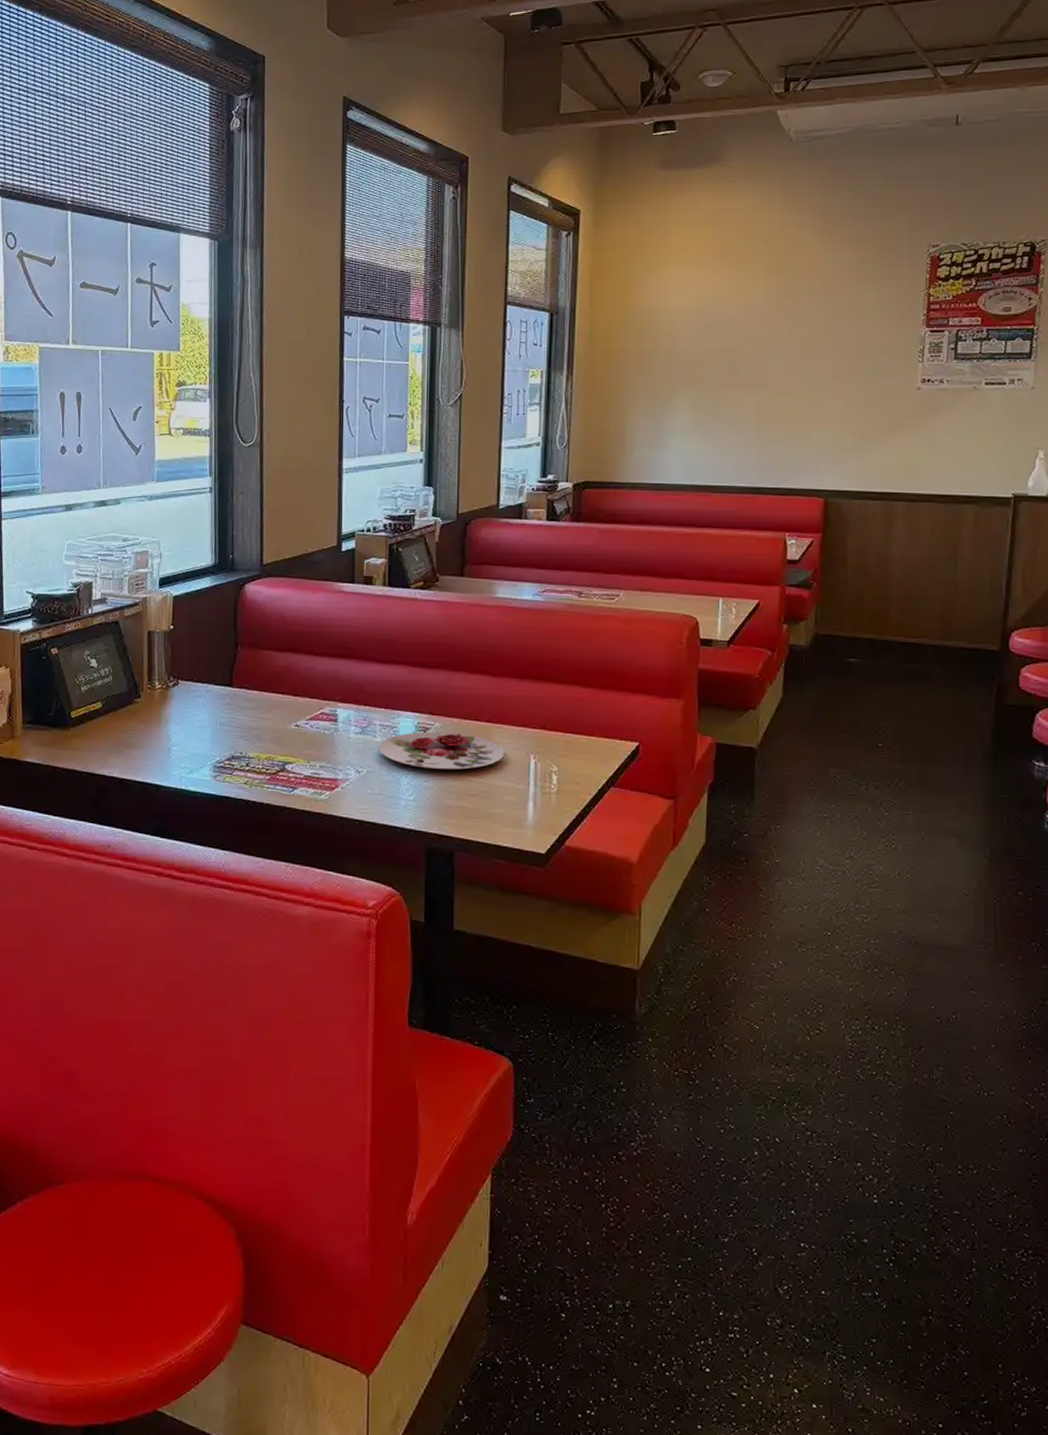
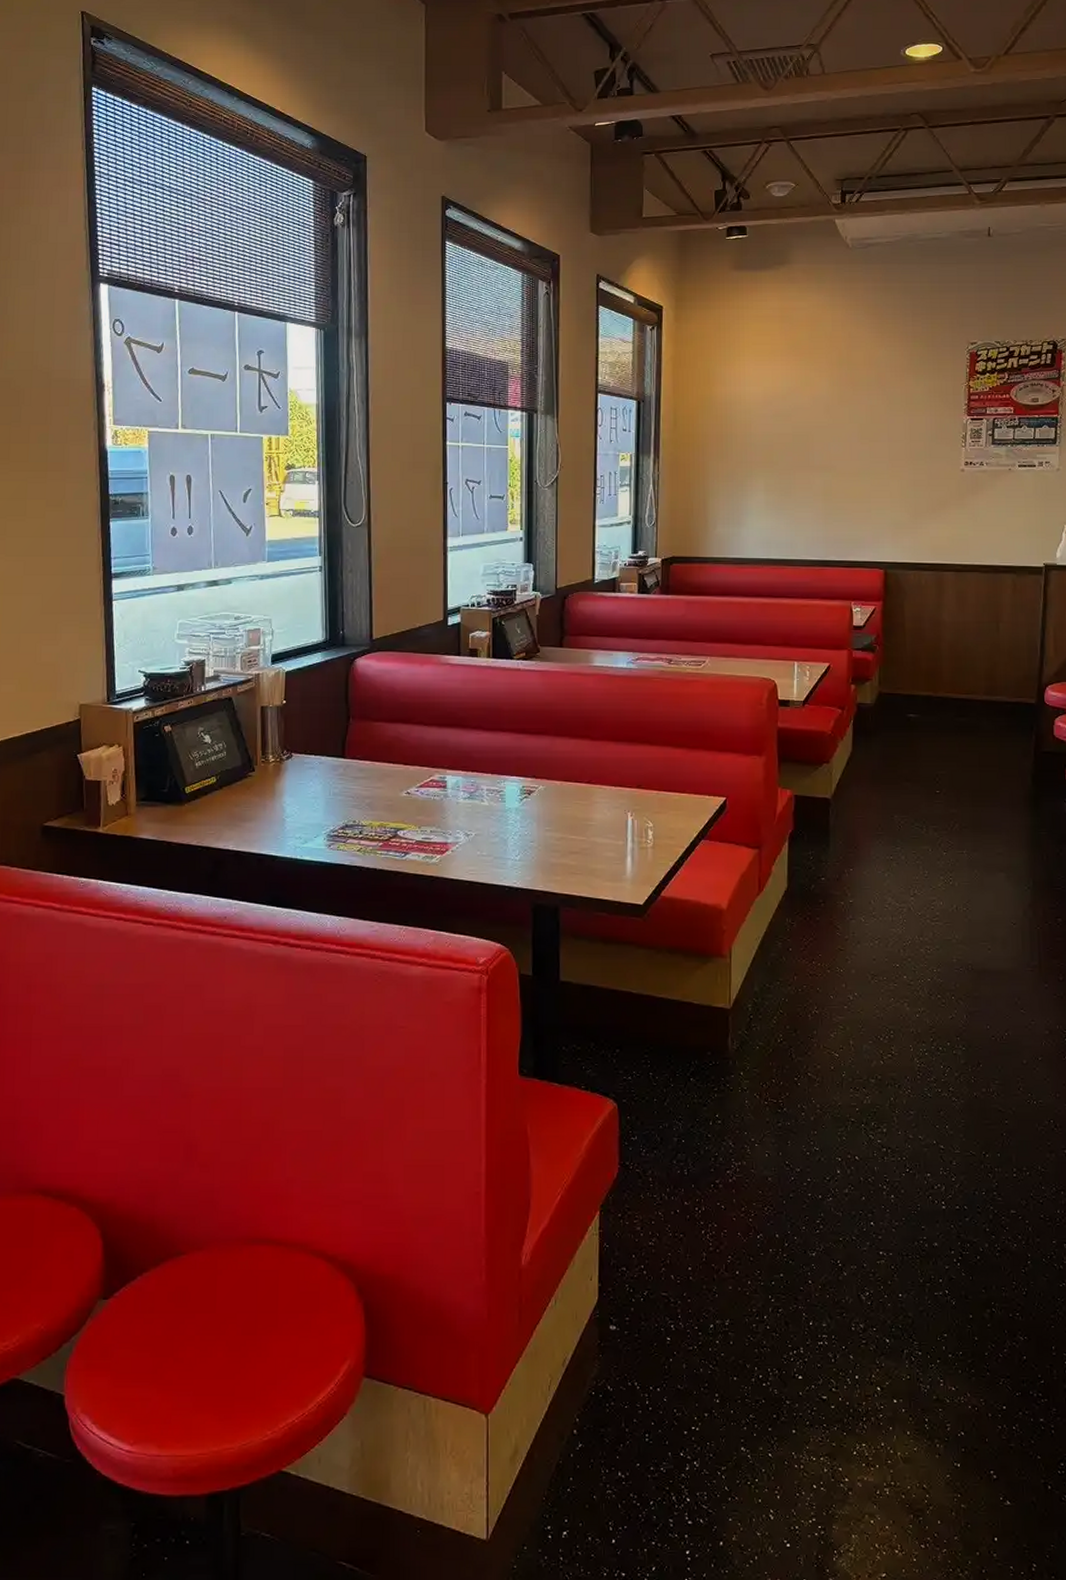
plate: present [378,731,504,770] -> none [486,794,603,830]

